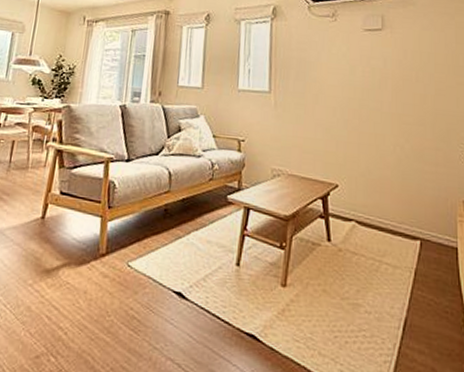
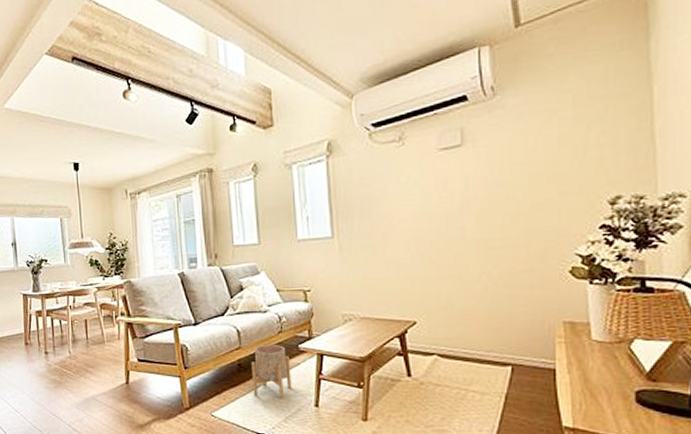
planter: none [175,191,217,254] -> present [251,345,292,399]

